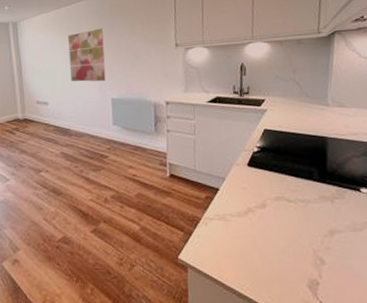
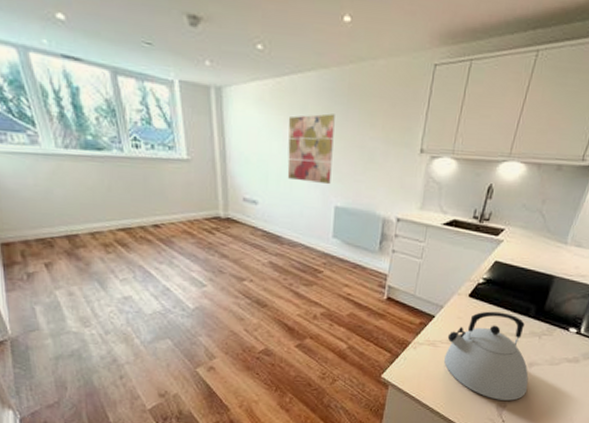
kettle: none [236,178,337,277] -> present [444,311,529,401]

